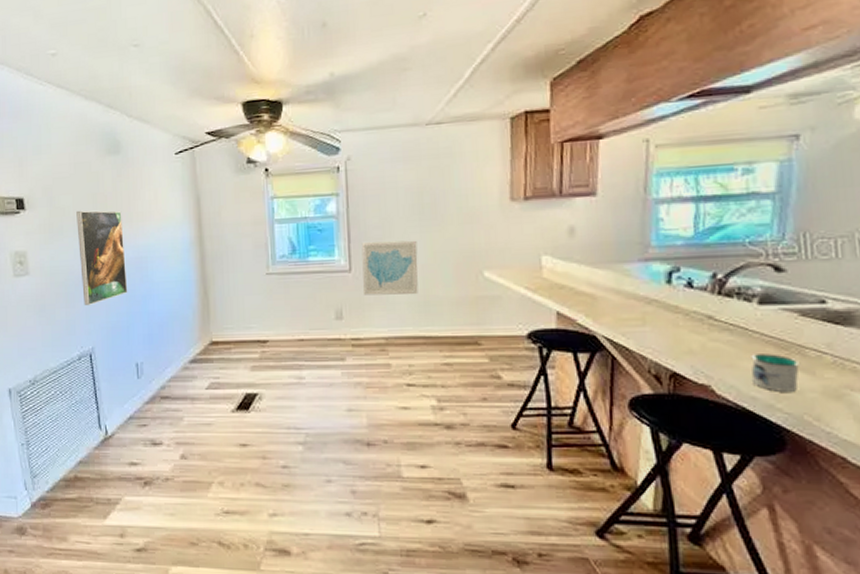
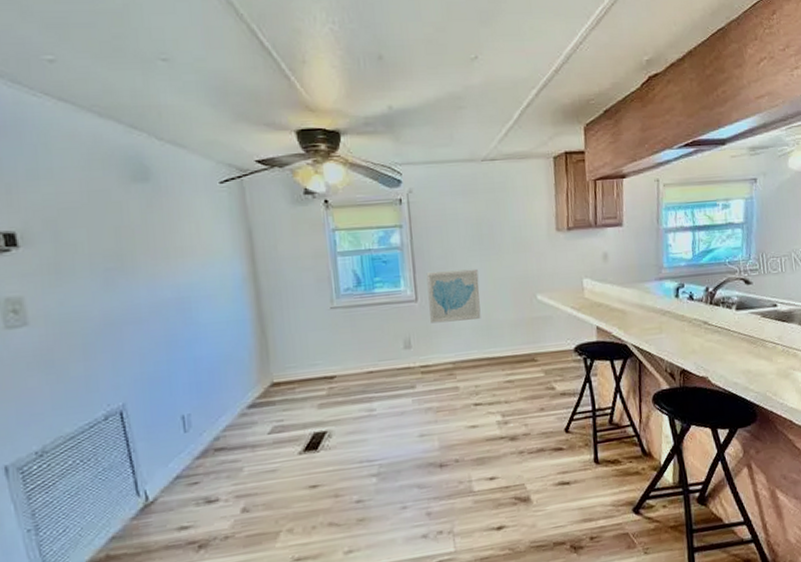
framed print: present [76,210,128,305] -> none [93,246,168,356]
mug: present [751,354,801,392] -> none [733,347,764,377]

